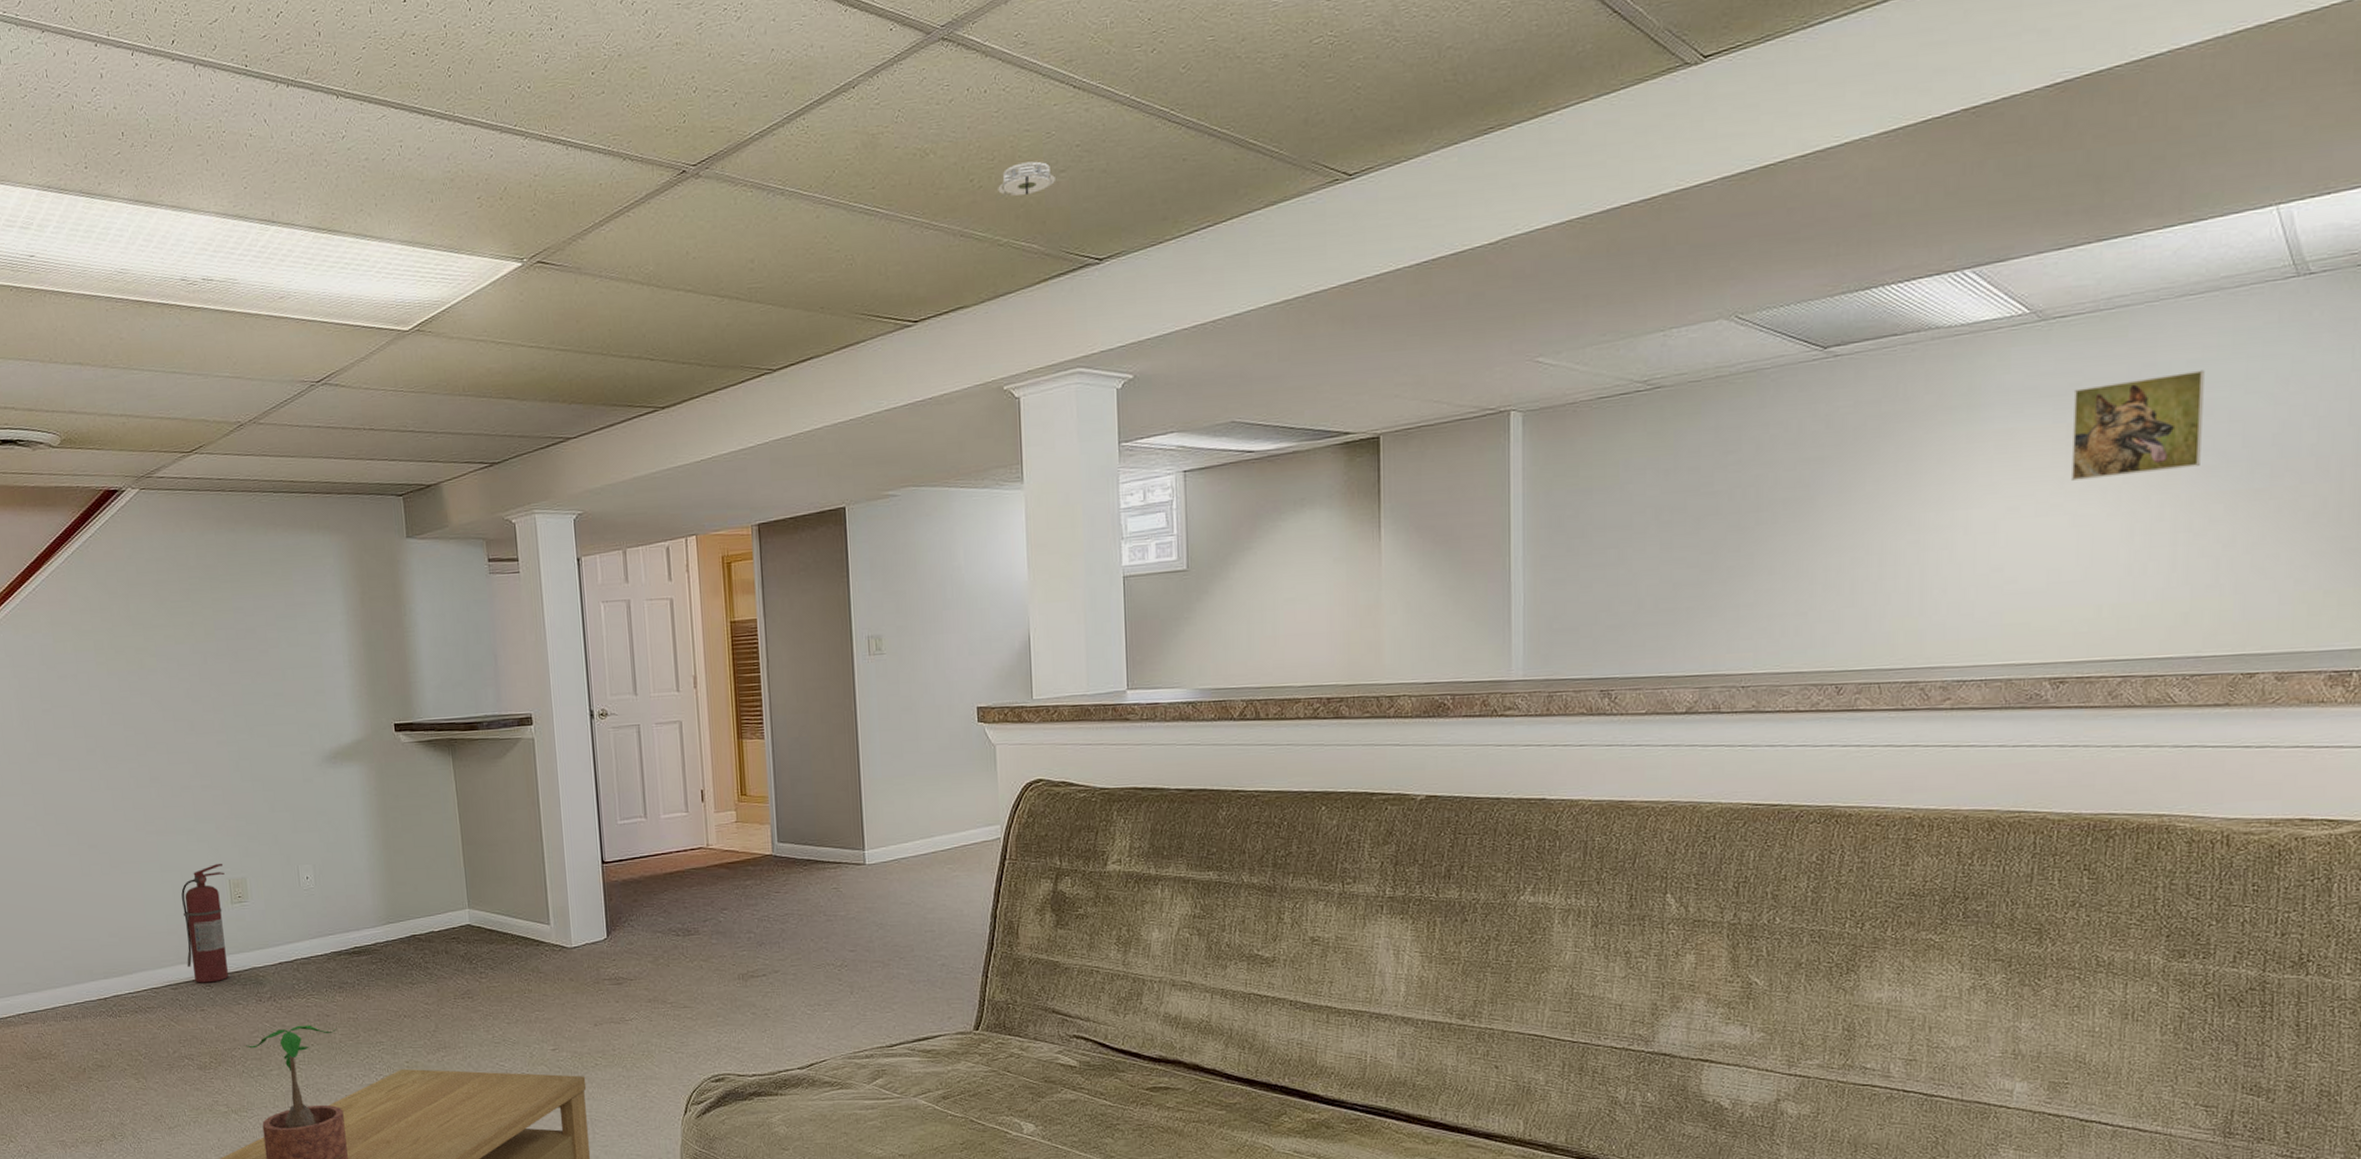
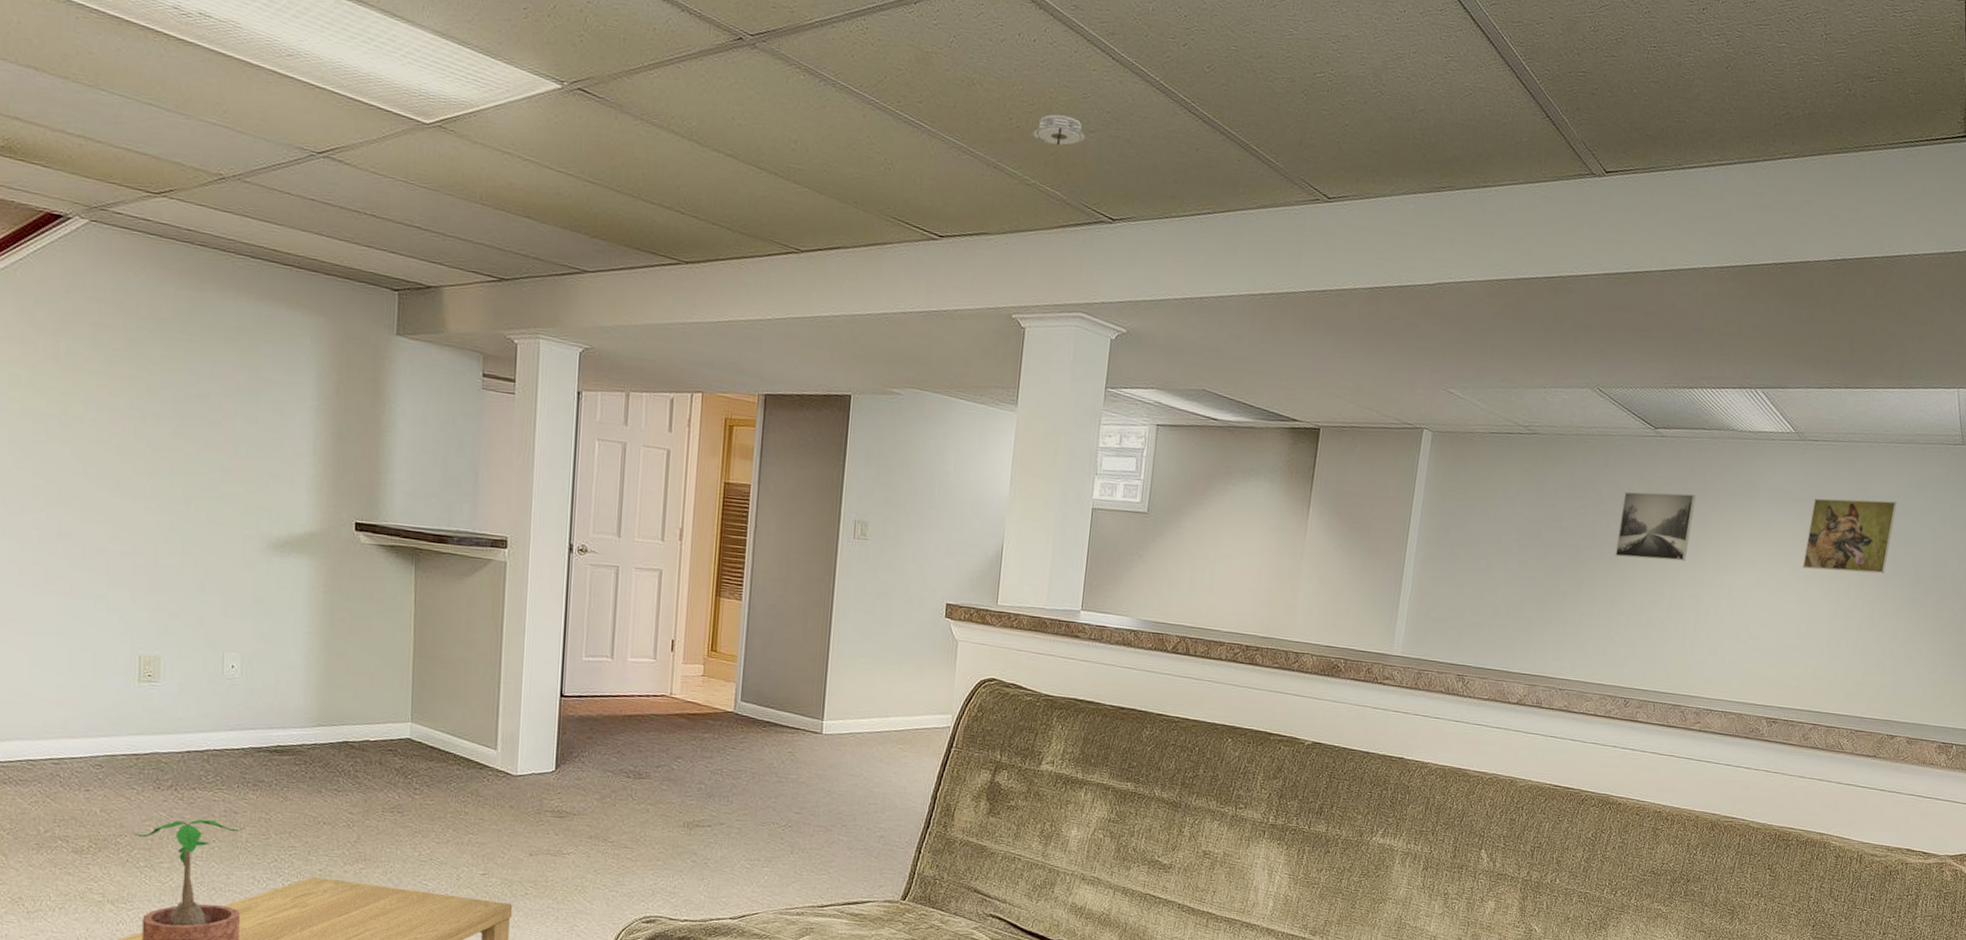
fire extinguisher: present [181,864,228,983] -> none [75,637,135,763]
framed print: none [1792,417,1897,515] -> present [1615,491,1696,561]

